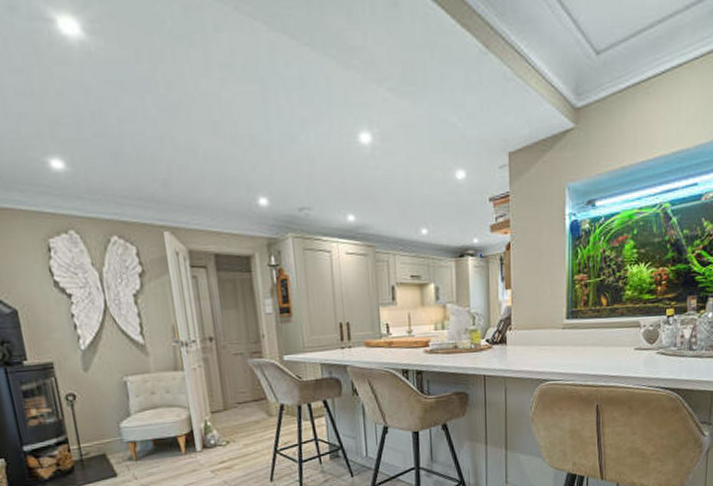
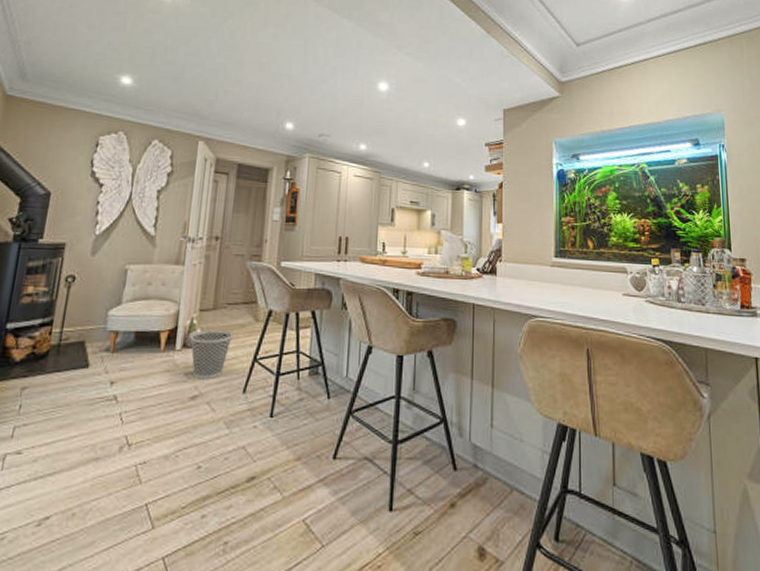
wastebasket: none [207,428,250,475] -> present [190,329,234,380]

